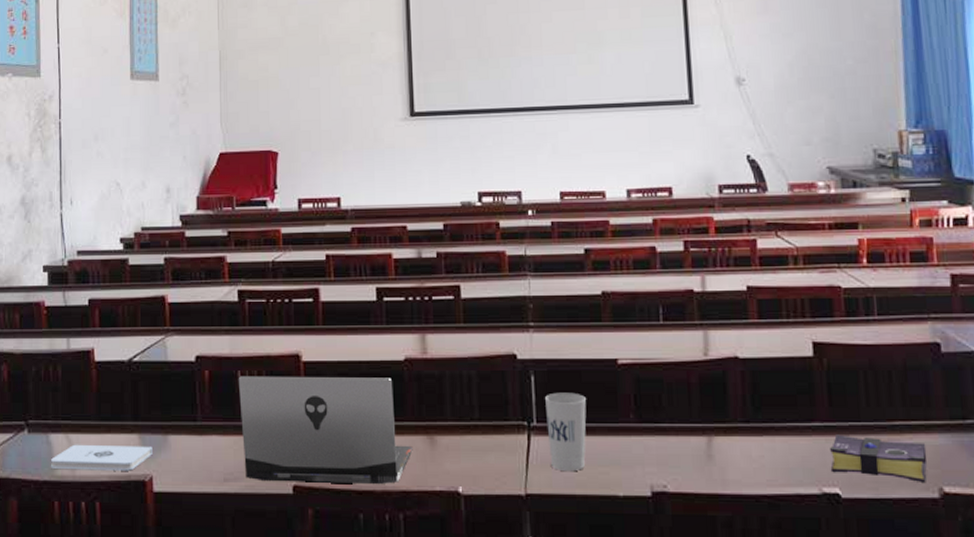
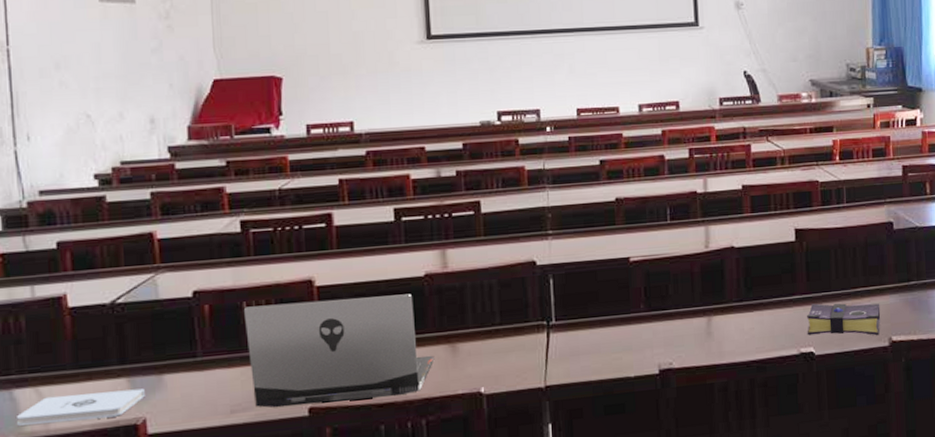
cup: present [545,392,587,471] -> none [563,290,602,361]

